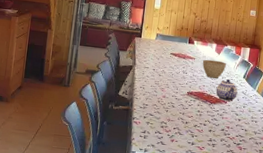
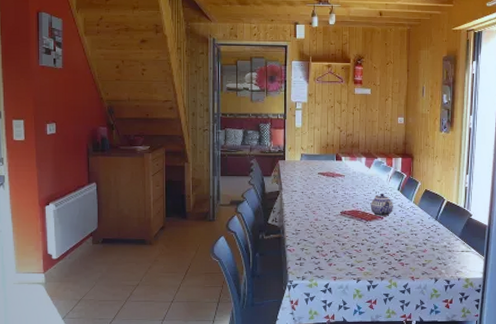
flower pot: present [202,59,226,78] -> none [352,175,378,194]

